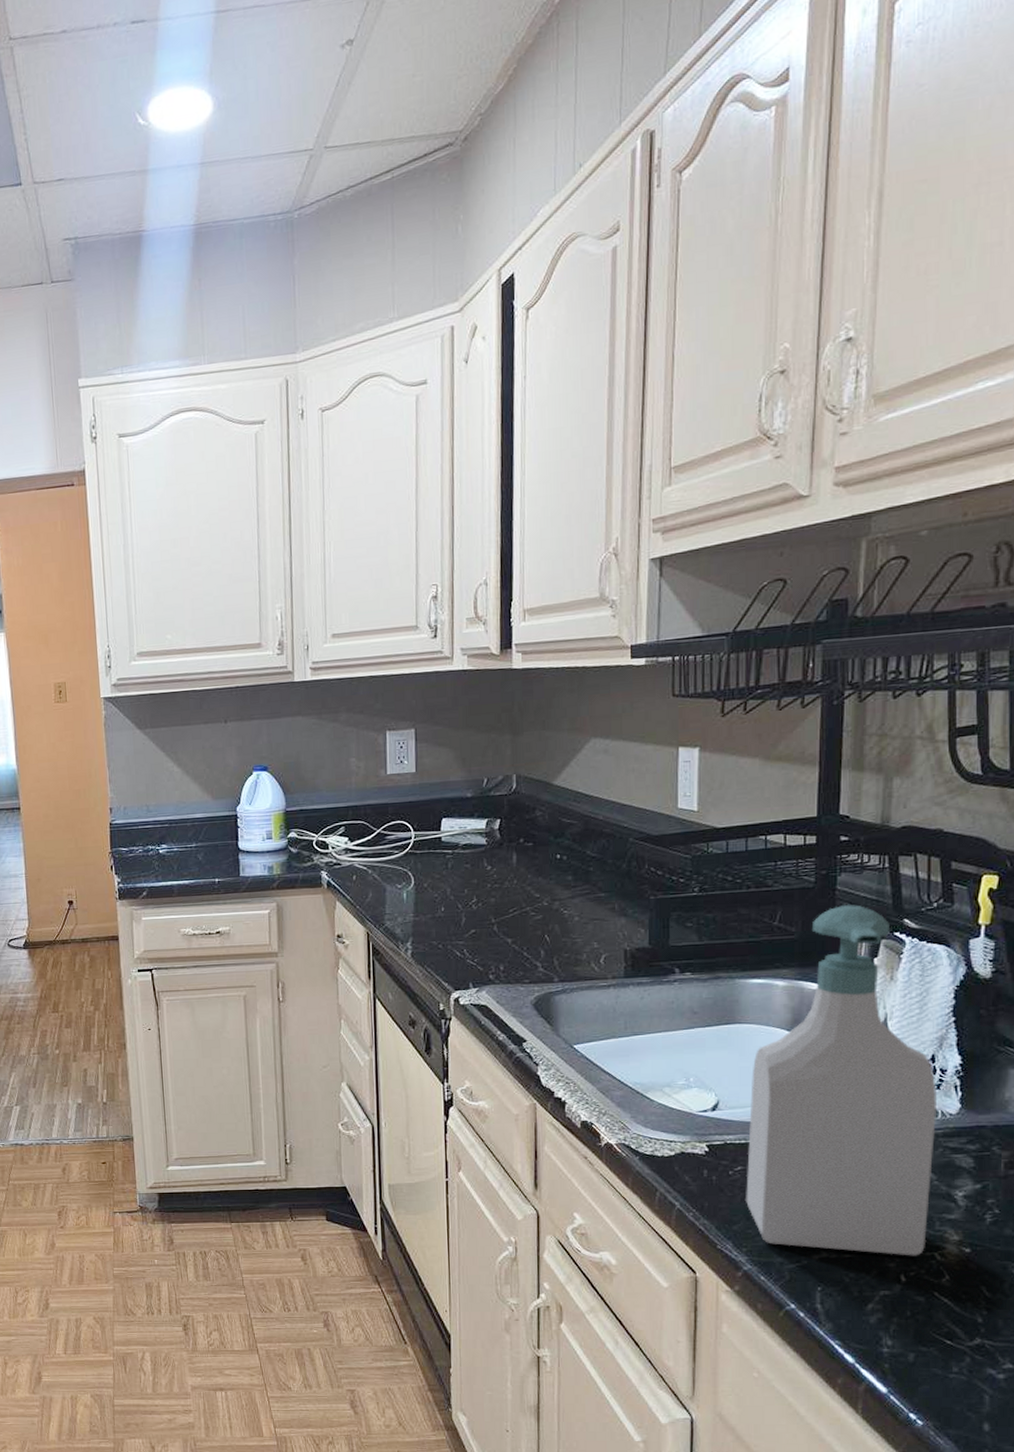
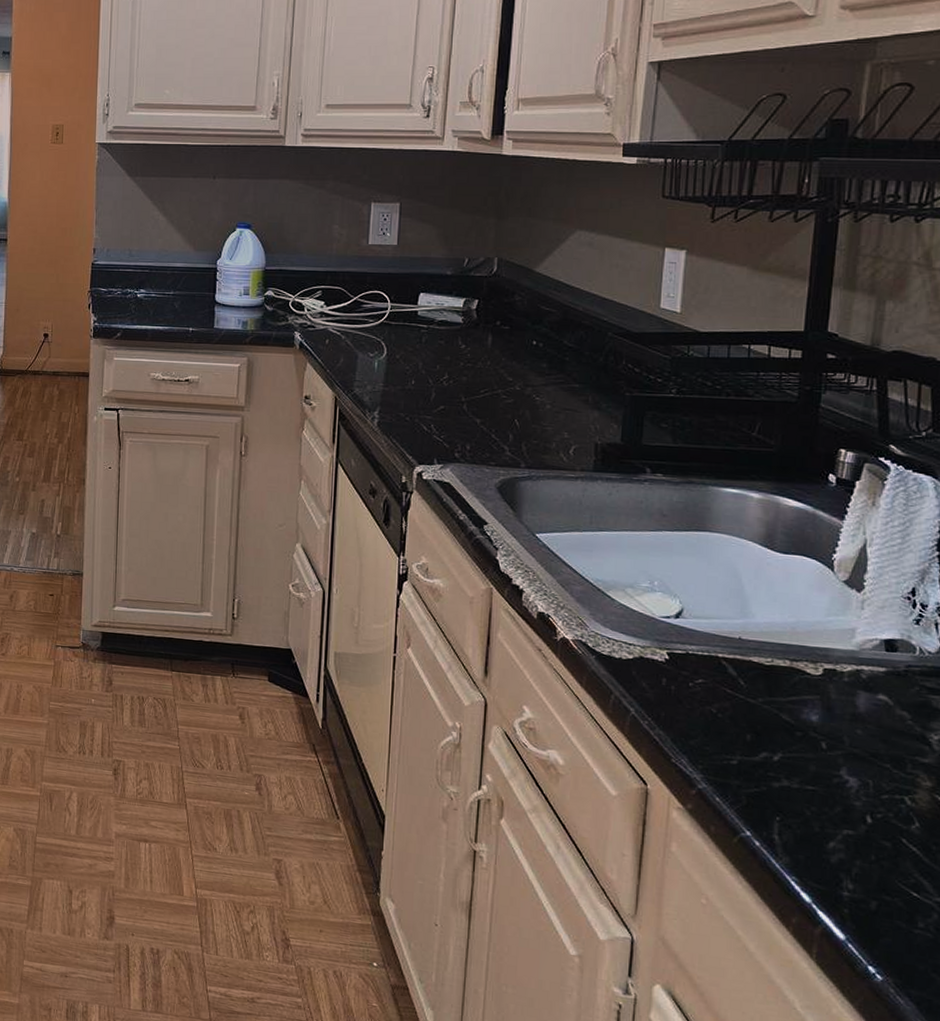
soap bottle: present [746,904,938,1256] -> none [705,423,917,798]

